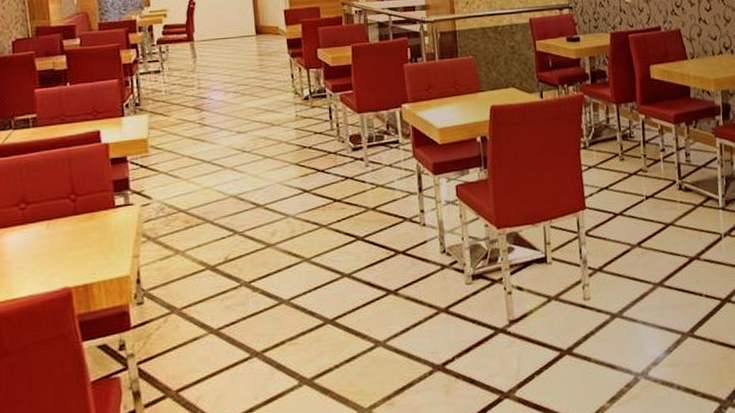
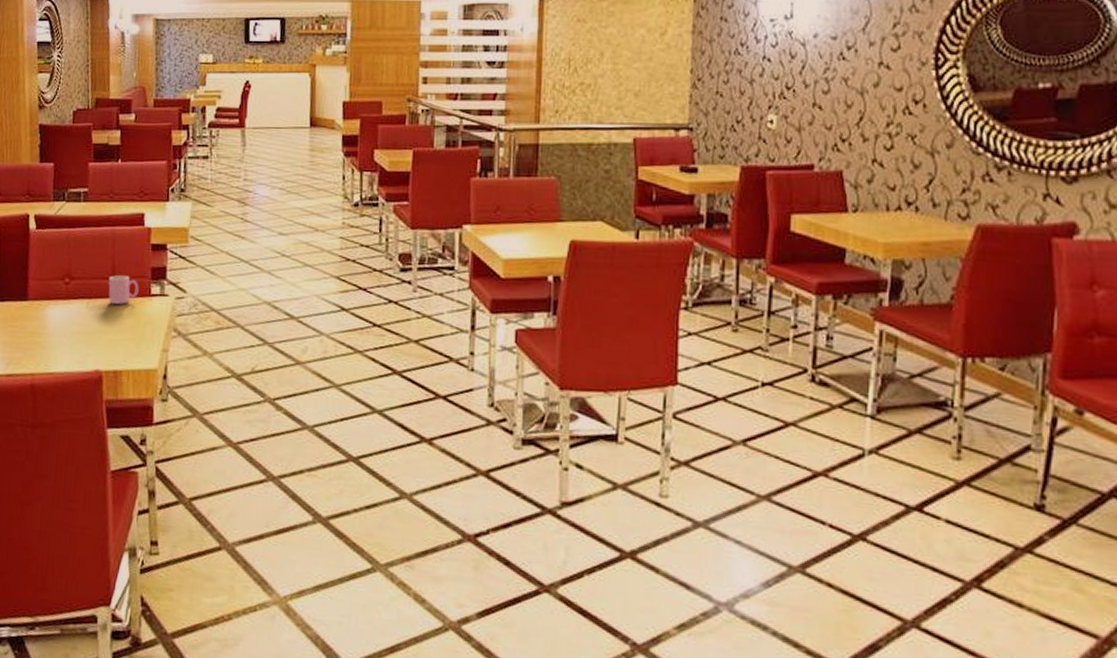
cup: none [69,192,102,221] -> present [108,275,139,304]

